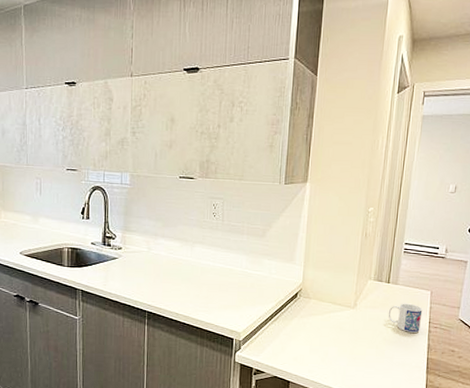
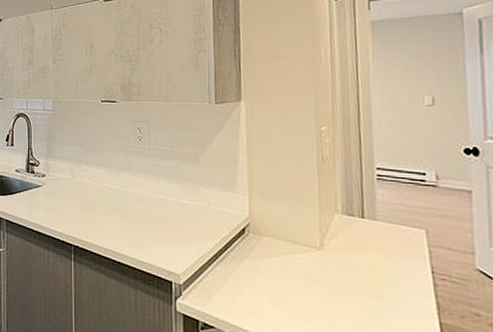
mug: present [388,303,423,333] -> none [369,244,420,286]

